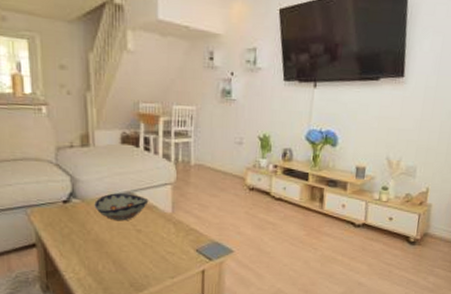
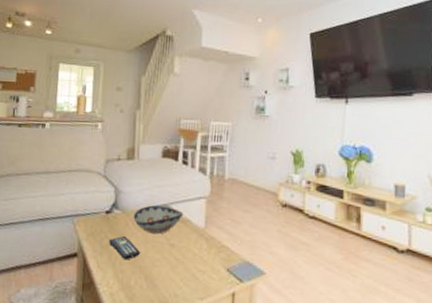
remote control: none [70,224,106,247] -> present [109,235,141,260]

